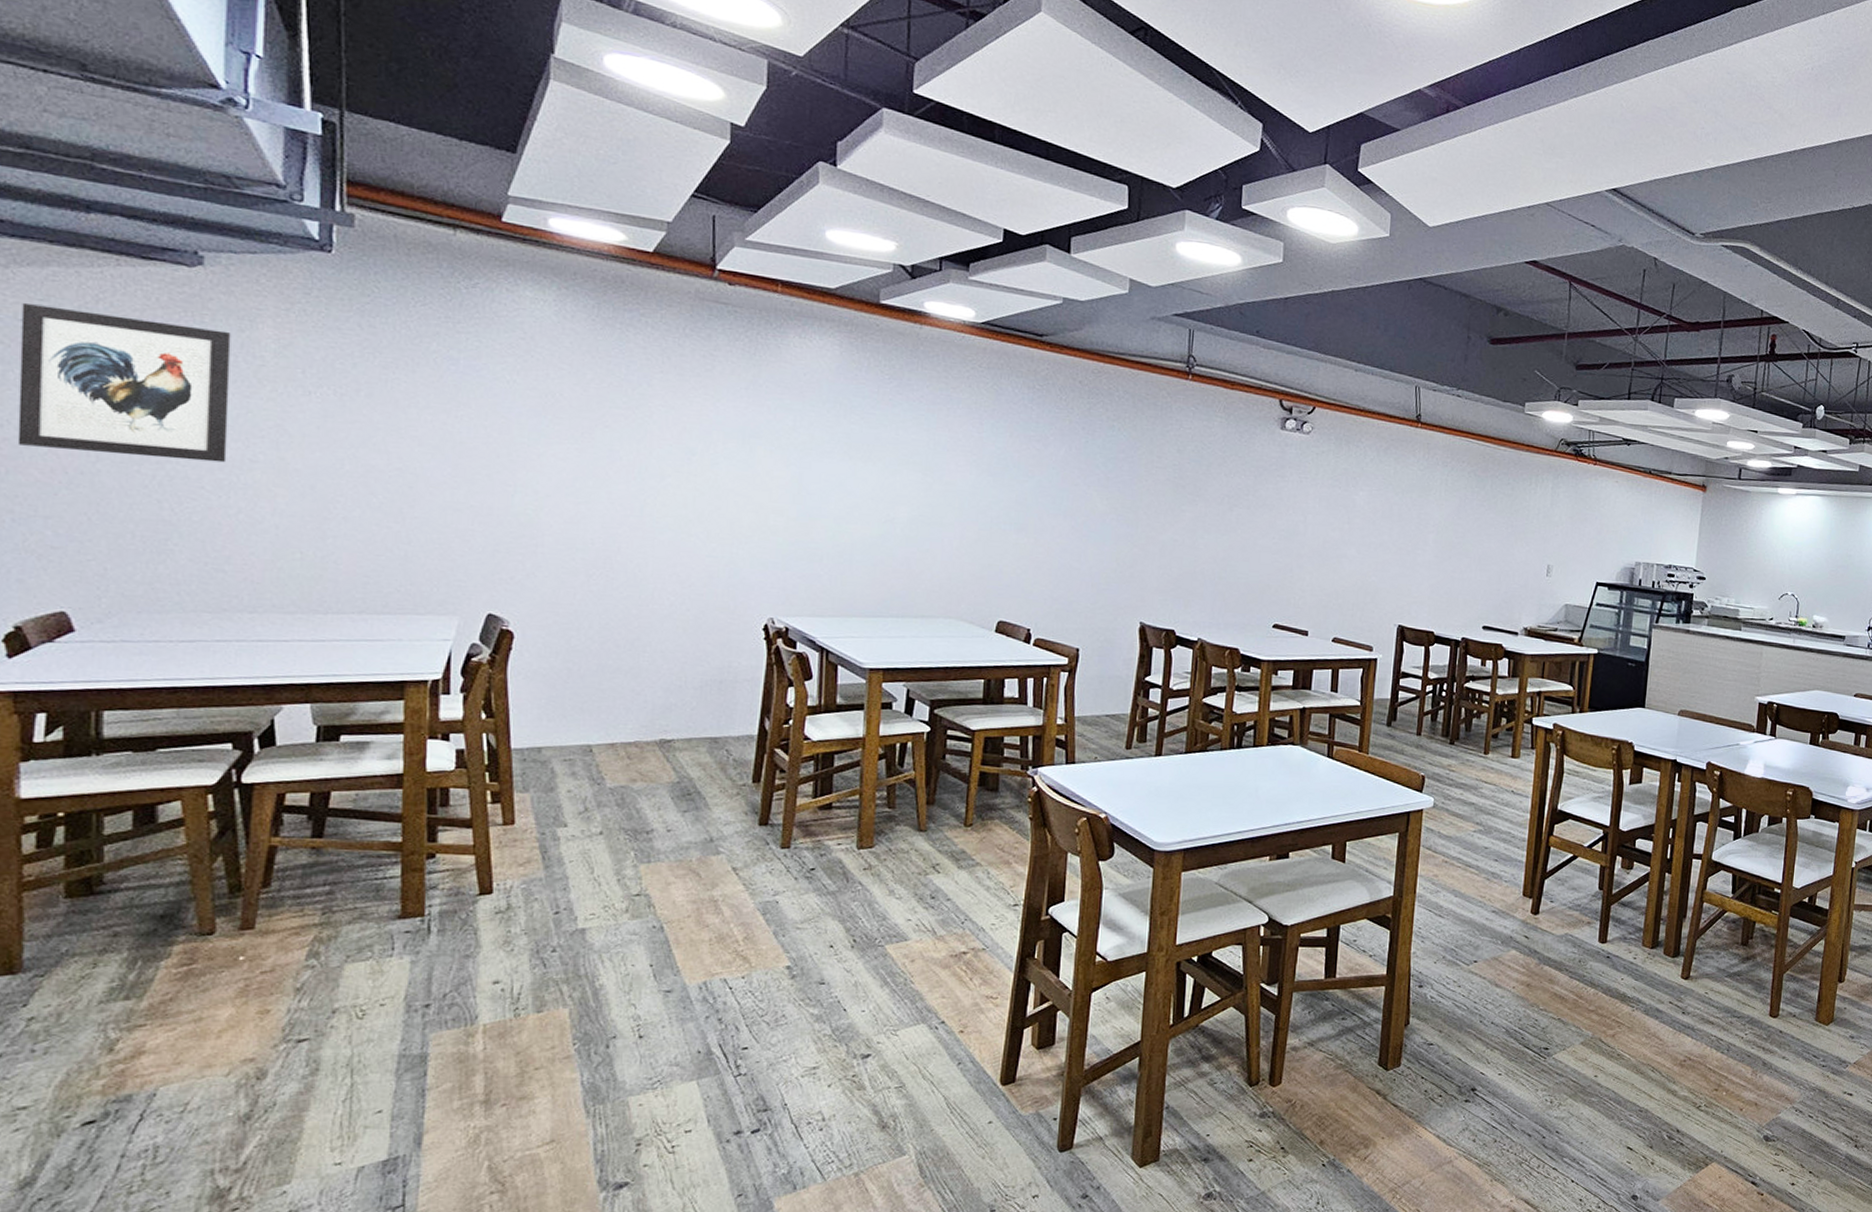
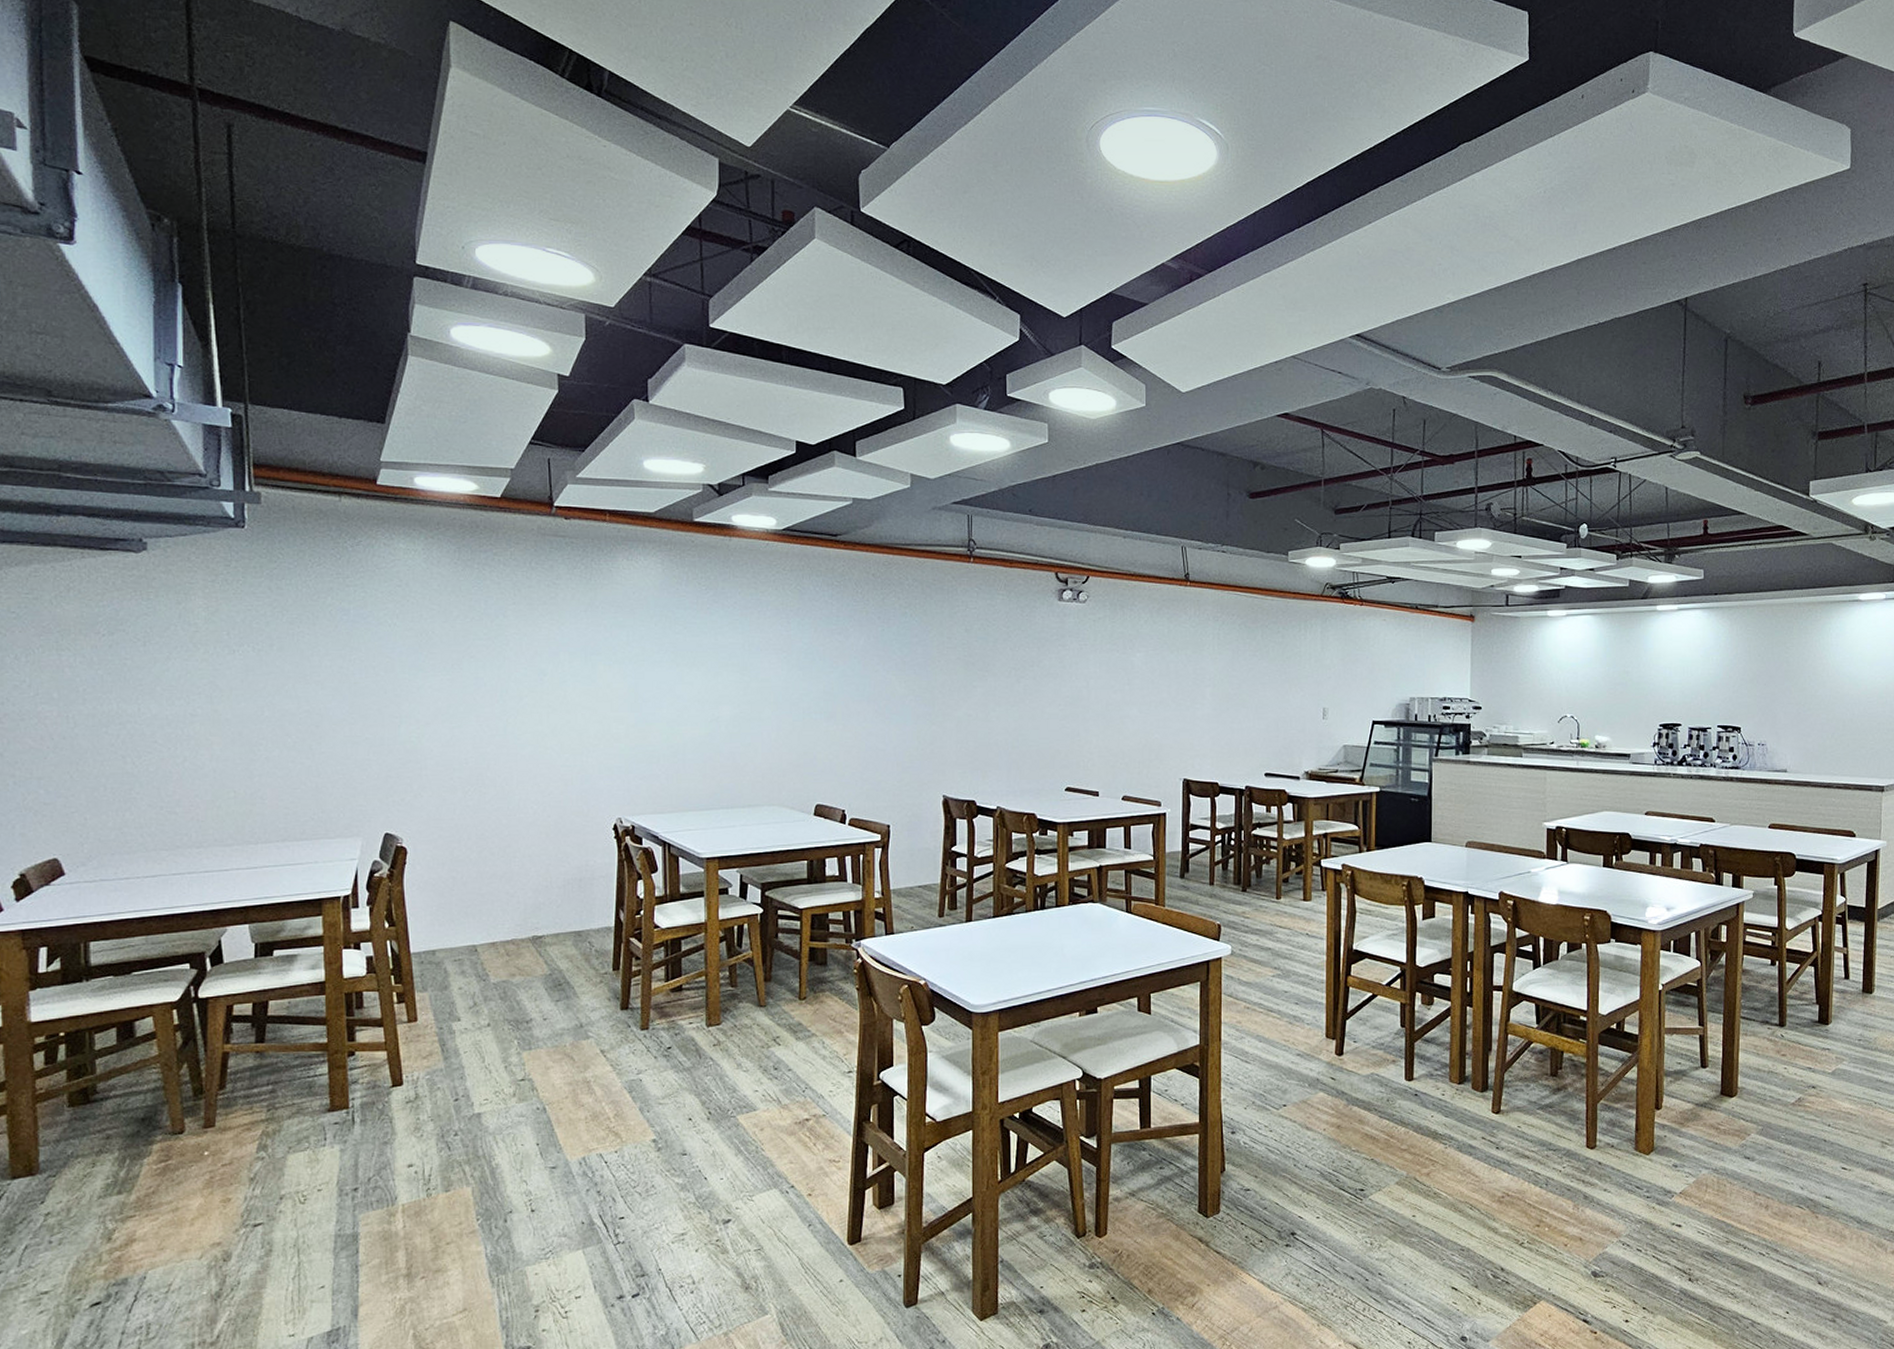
wall art: present [17,302,231,463] -> none [13,597,173,719]

